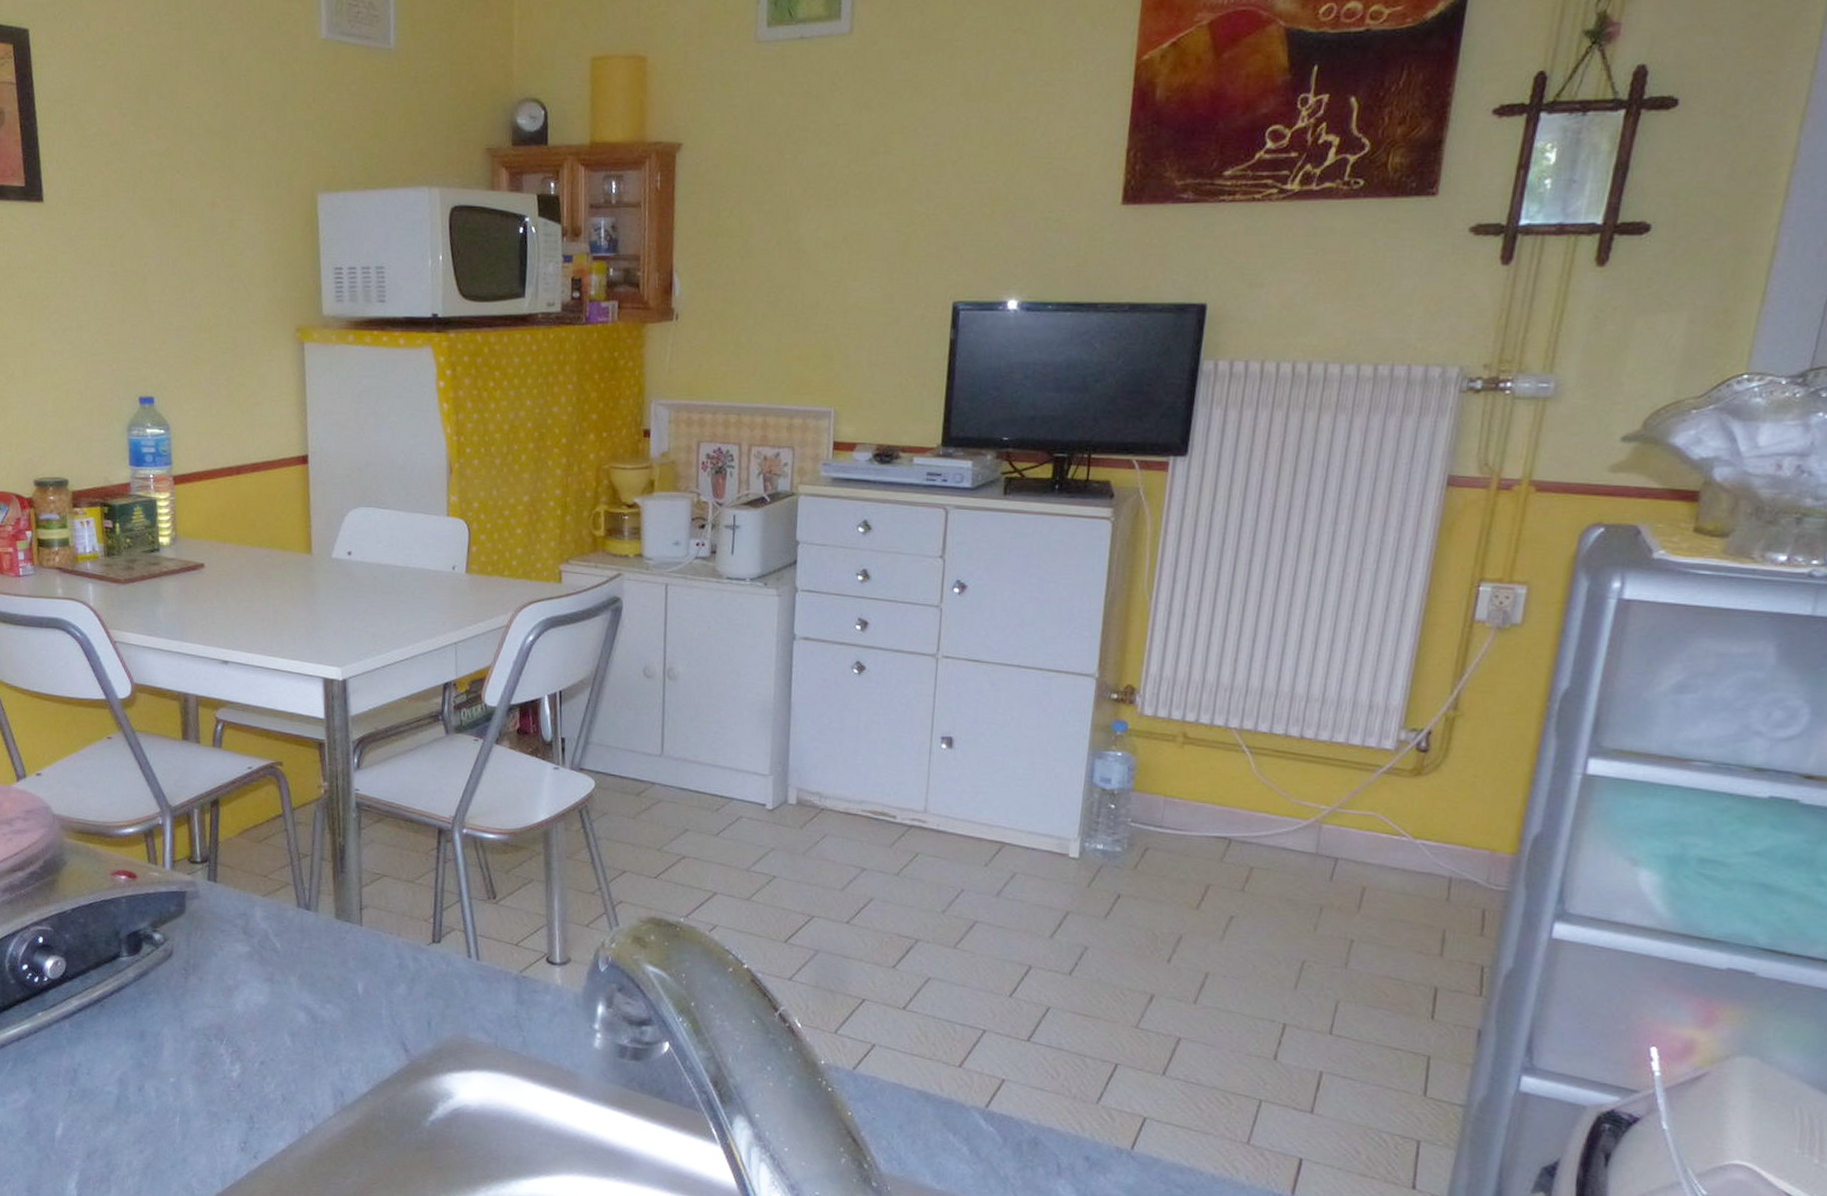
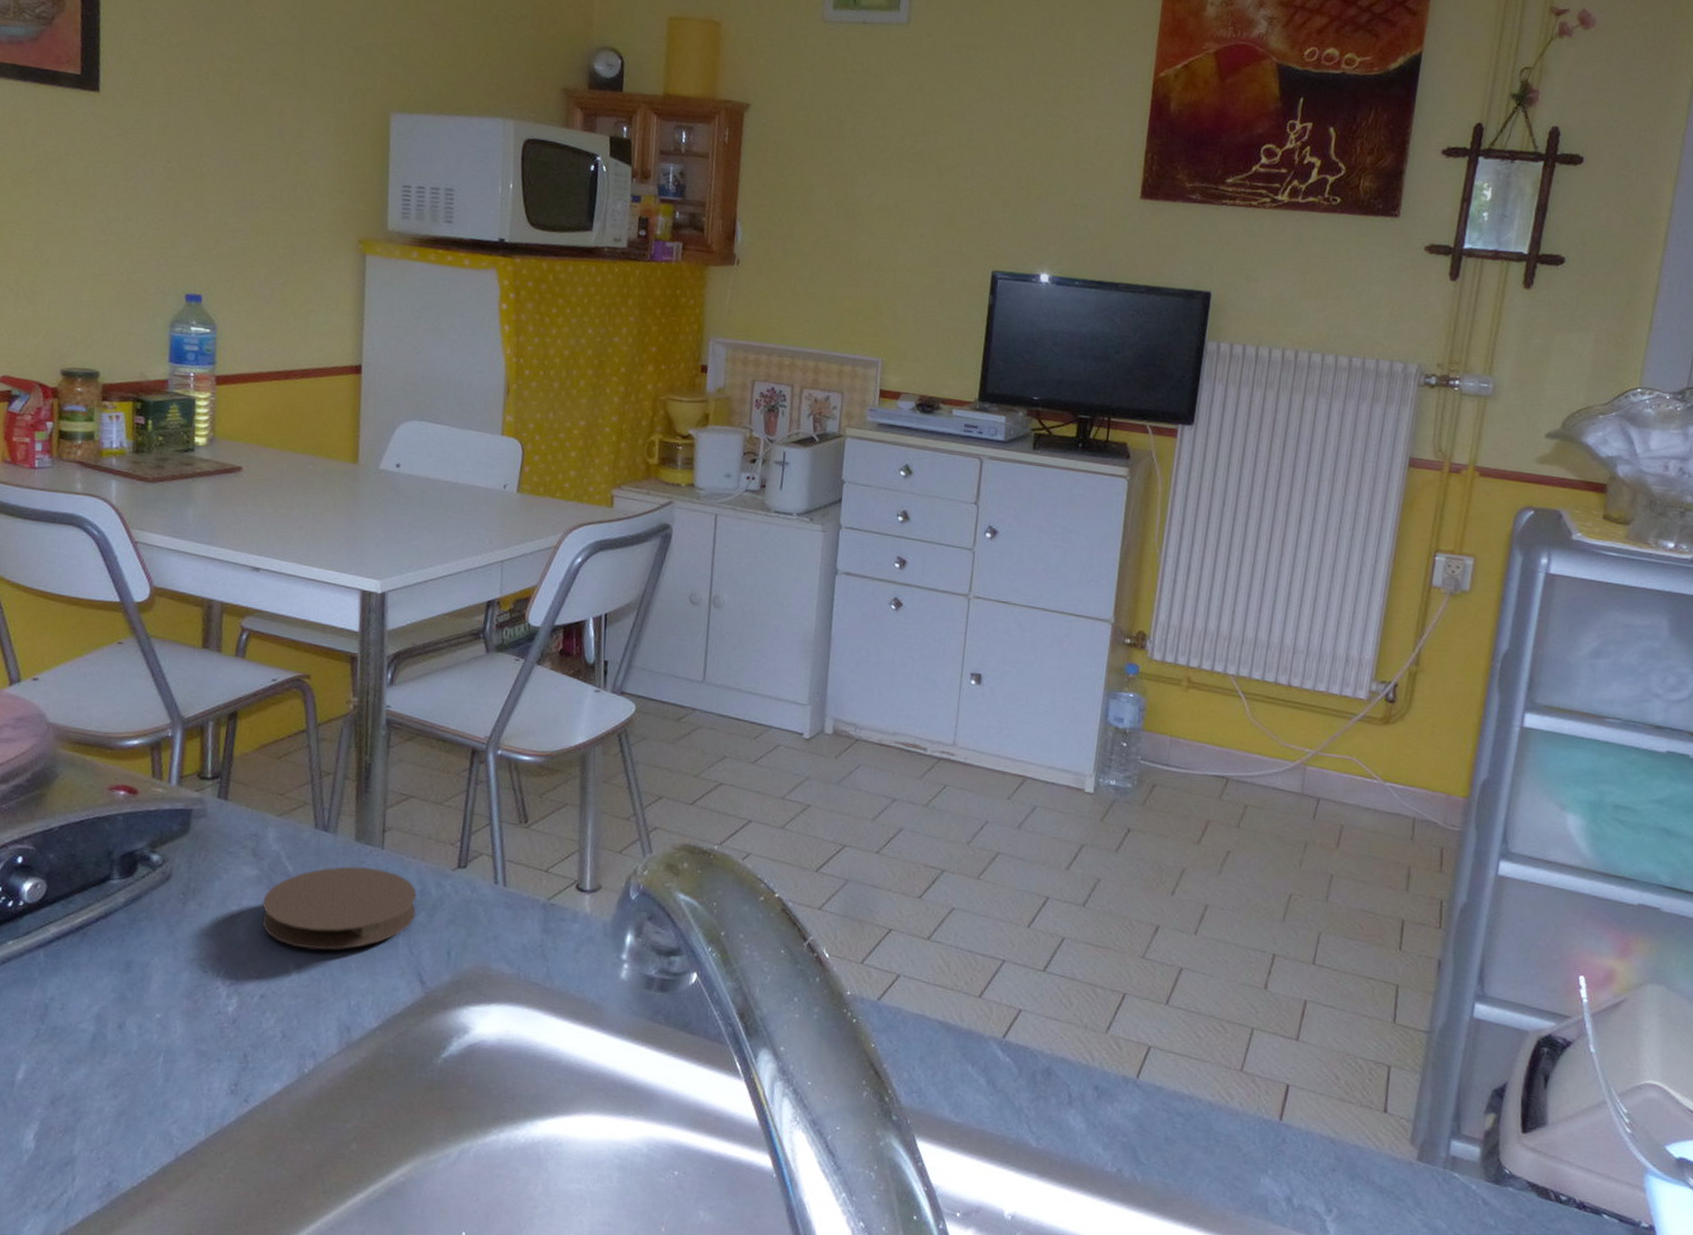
coaster: none [256,942,396,1021] -> present [262,866,417,951]

